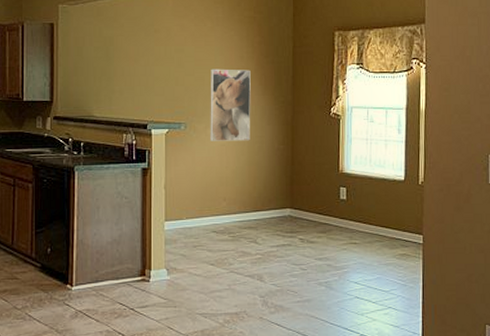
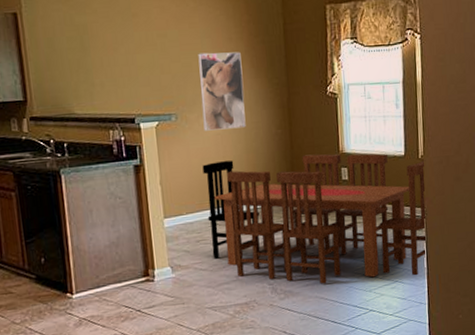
dining table: none [206,170,426,304] -> present [202,153,426,284]

